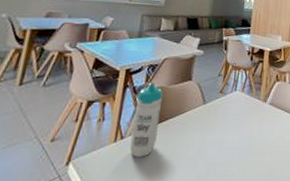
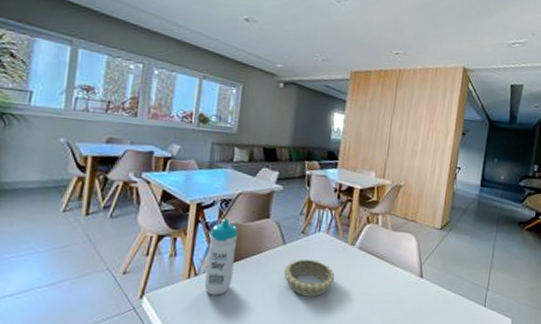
decorative bowl: none [204,116,250,153] -> present [284,259,335,297]

